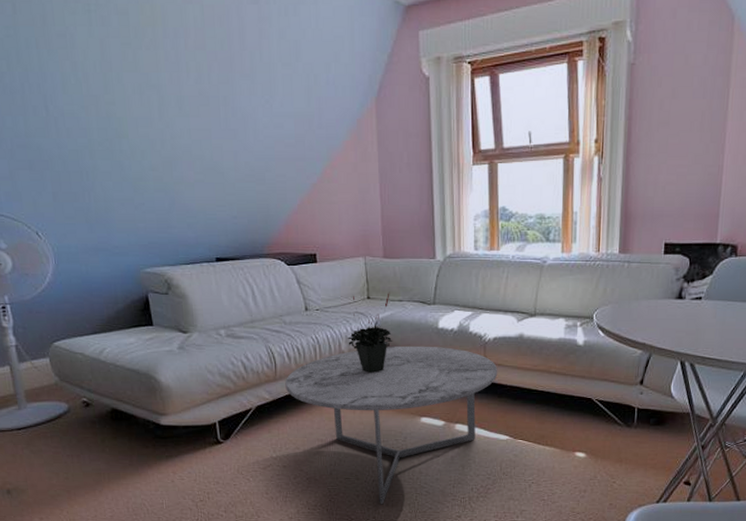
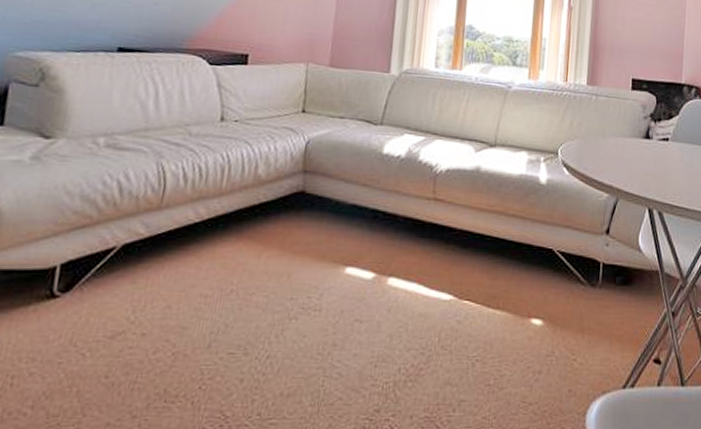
coffee table: present [285,345,498,505] -> none [171,172,448,394]
potted plant: present [348,291,393,374] -> none [267,106,331,207]

